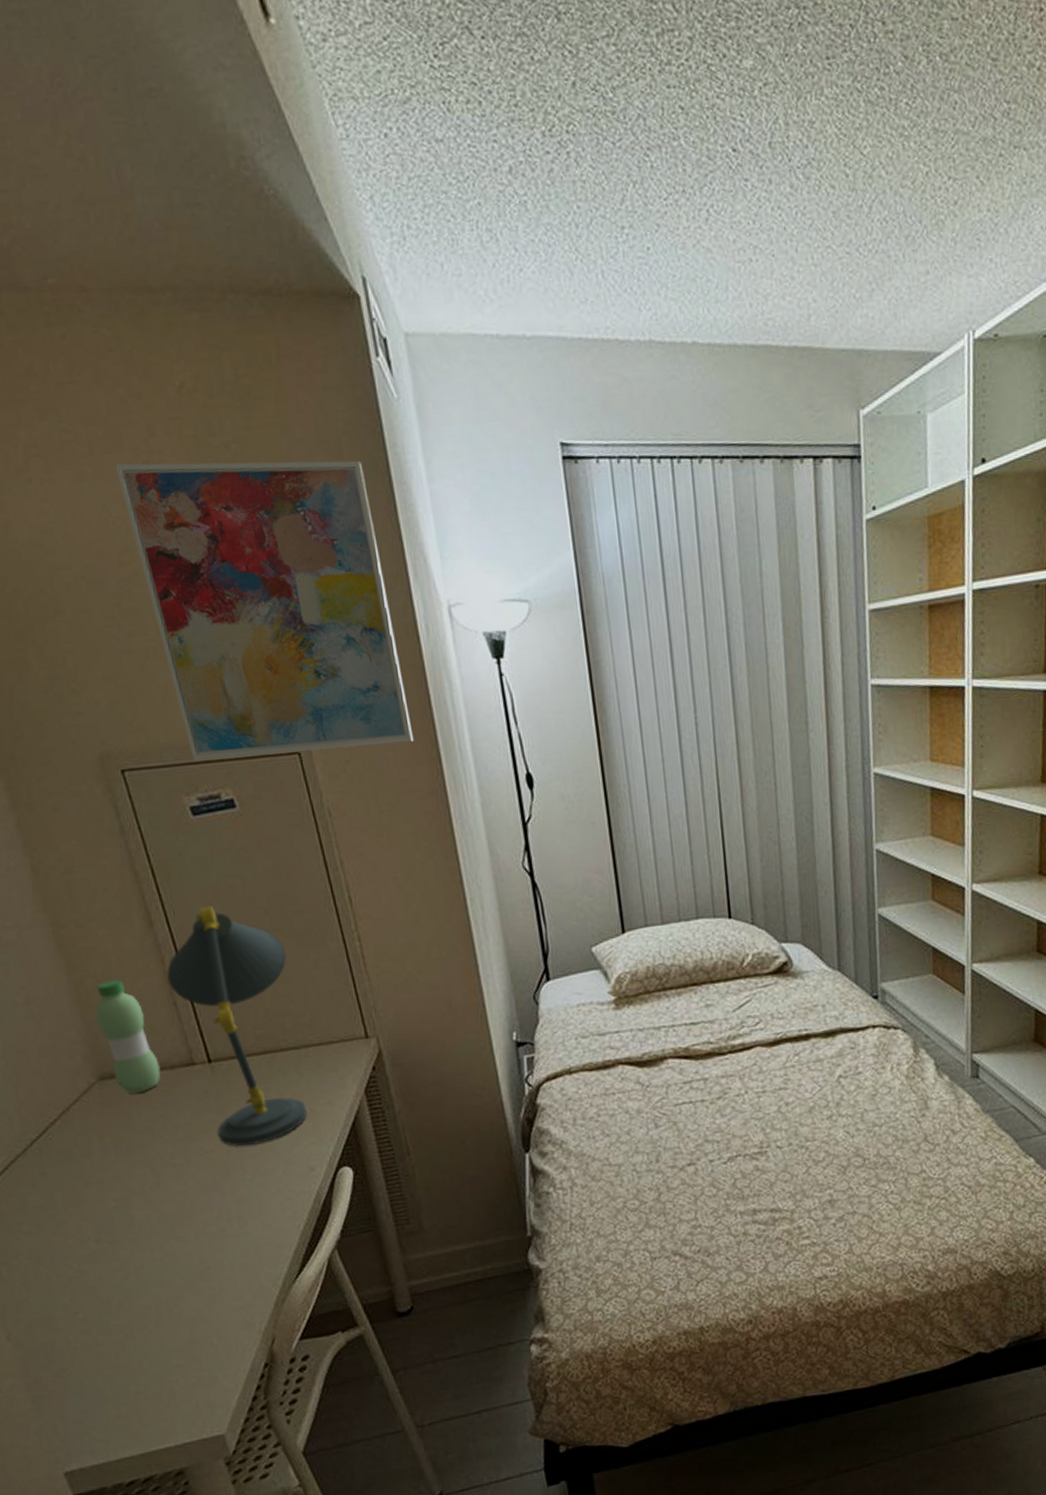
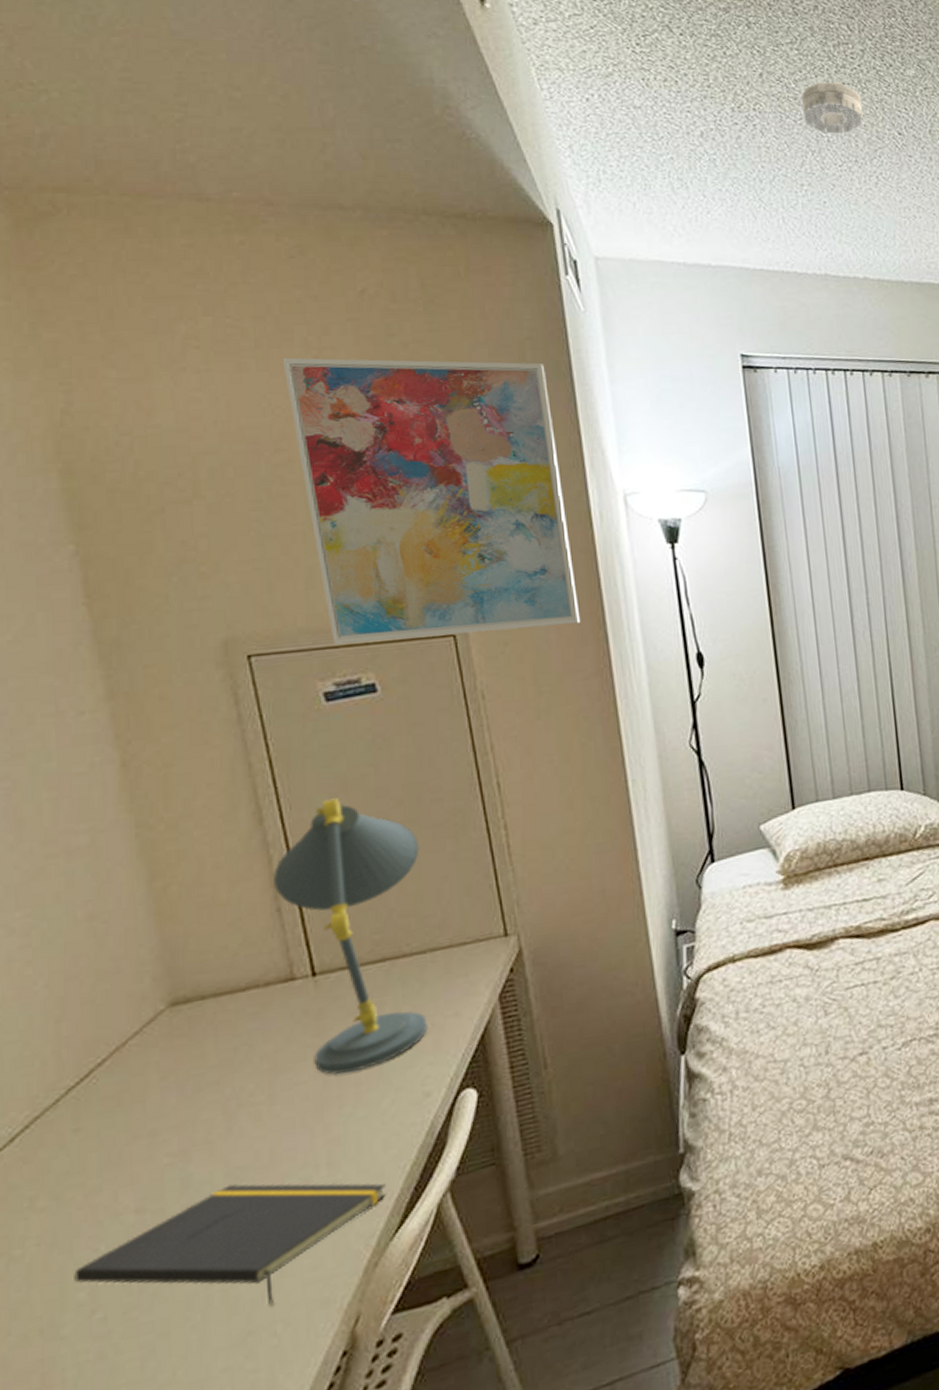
notepad: none [57,1227,287,1324] -> present [74,1182,387,1307]
water bottle: present [94,979,161,1093] -> none [176,885,251,1020]
smoke detector: none [619,85,692,157] -> present [801,81,863,134]

